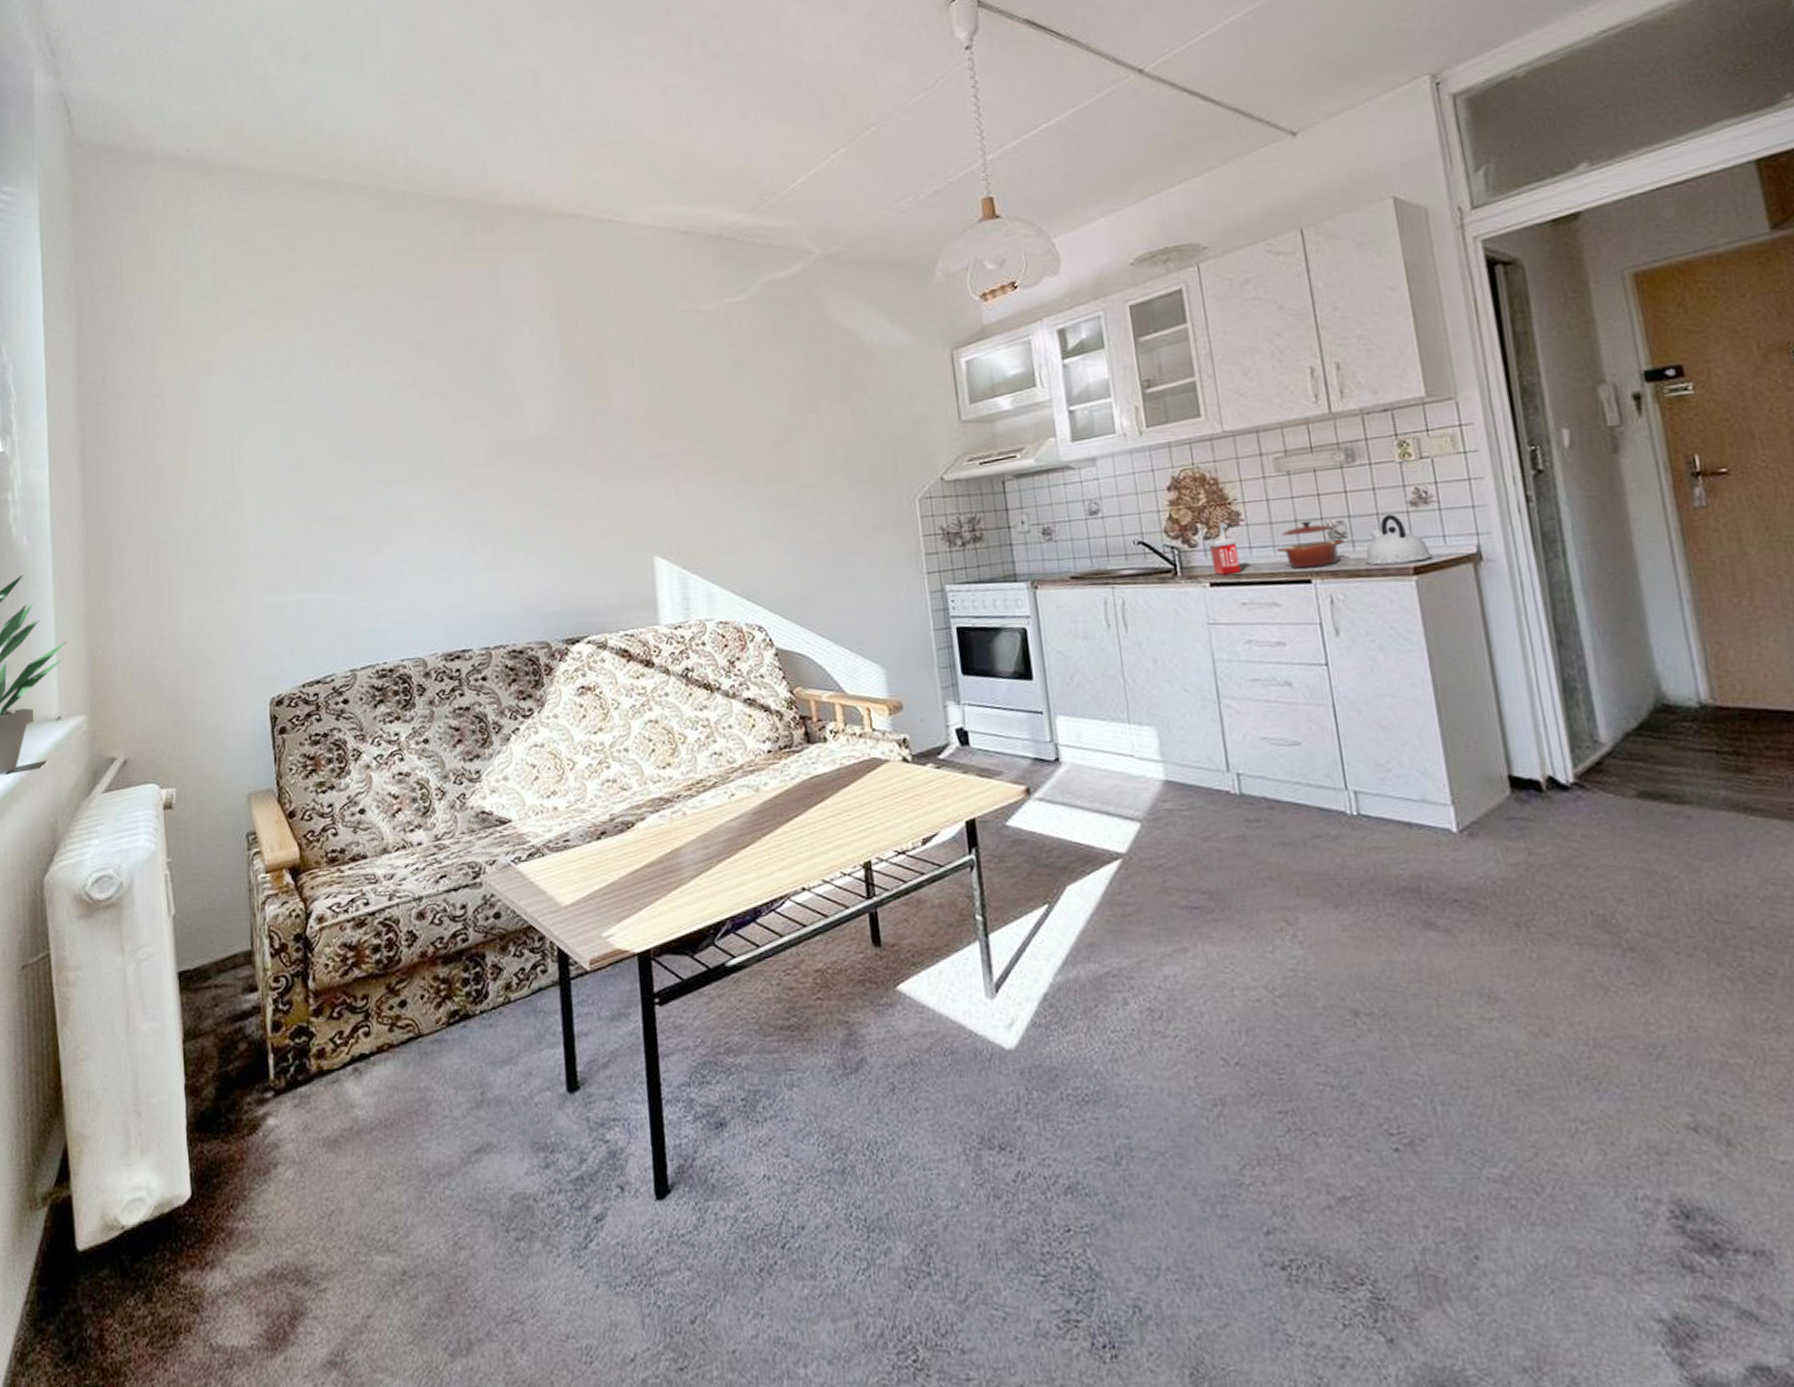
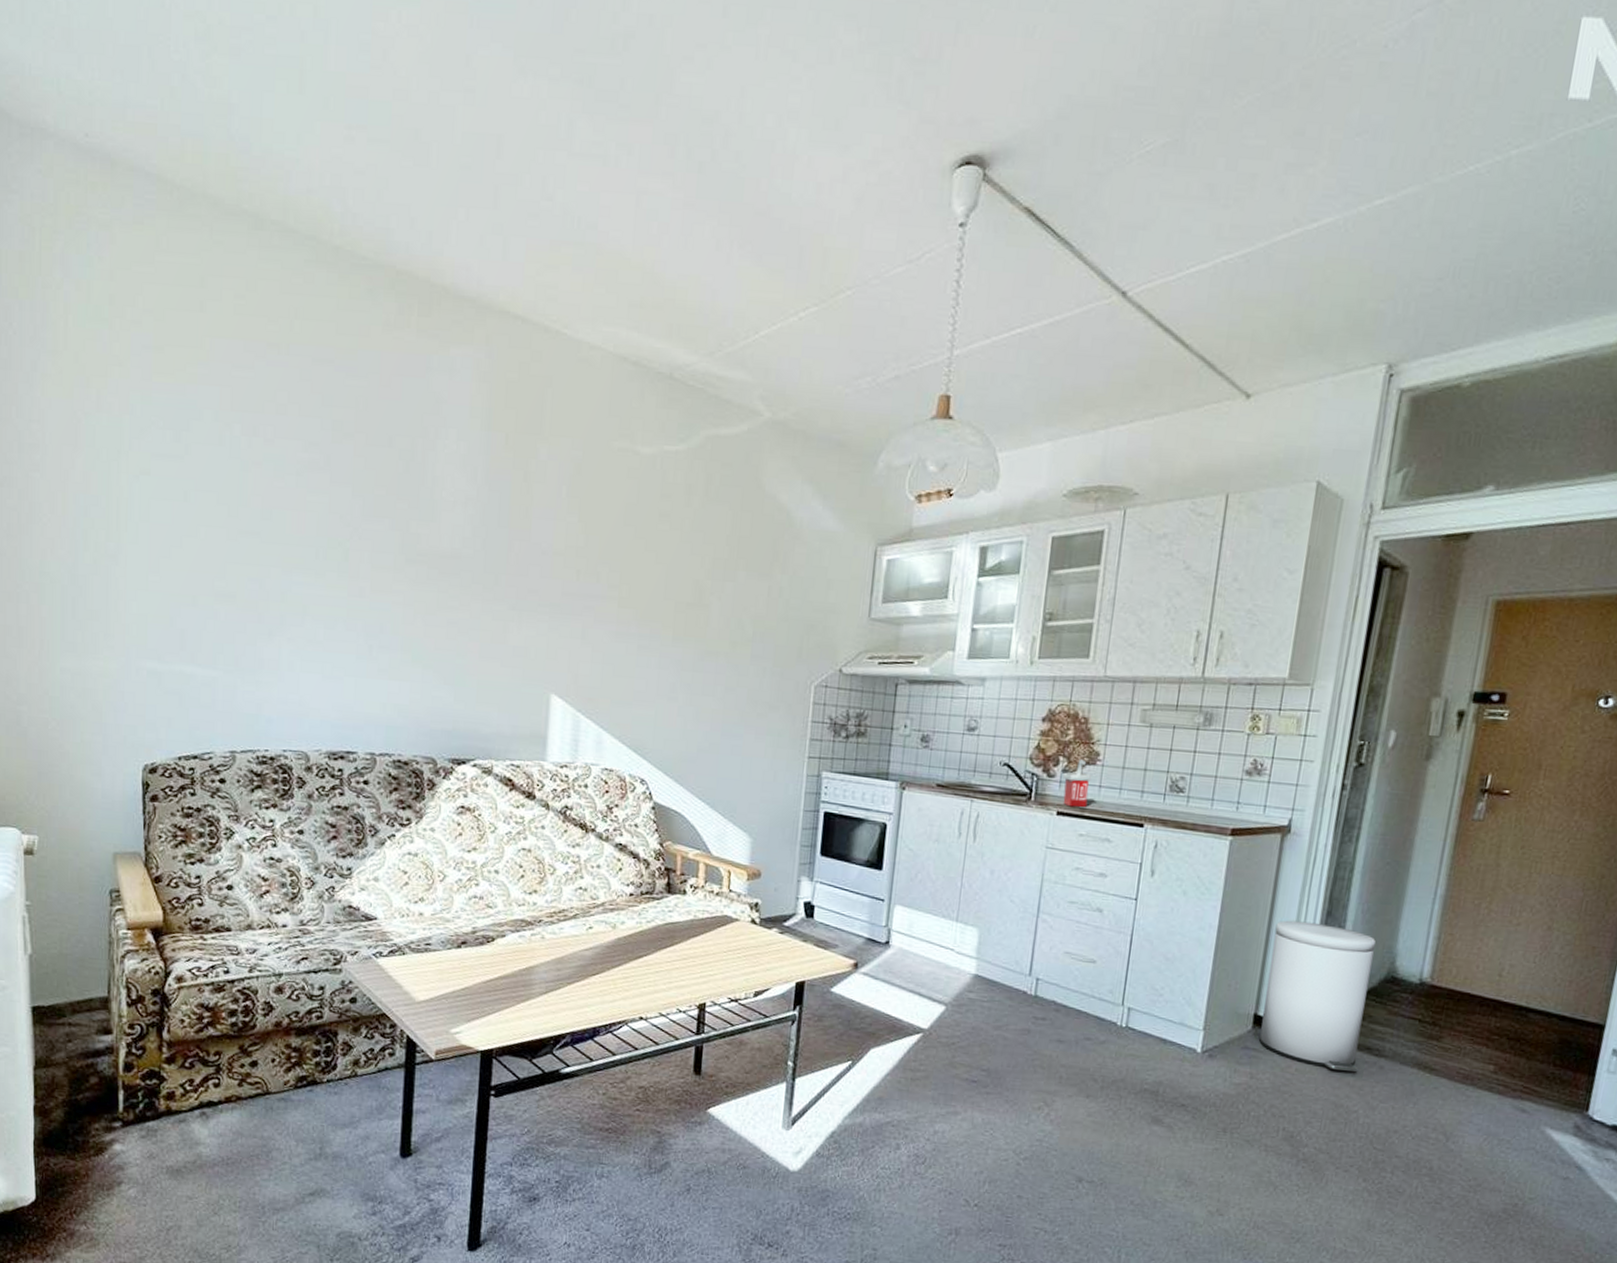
saucepan: present [1277,520,1345,569] -> none [1122,771,1182,815]
kettle: present [1366,514,1433,566] -> none [1194,779,1251,825]
pedal bin: none [1500,656,1662,829] -> present [1258,920,1376,1072]

